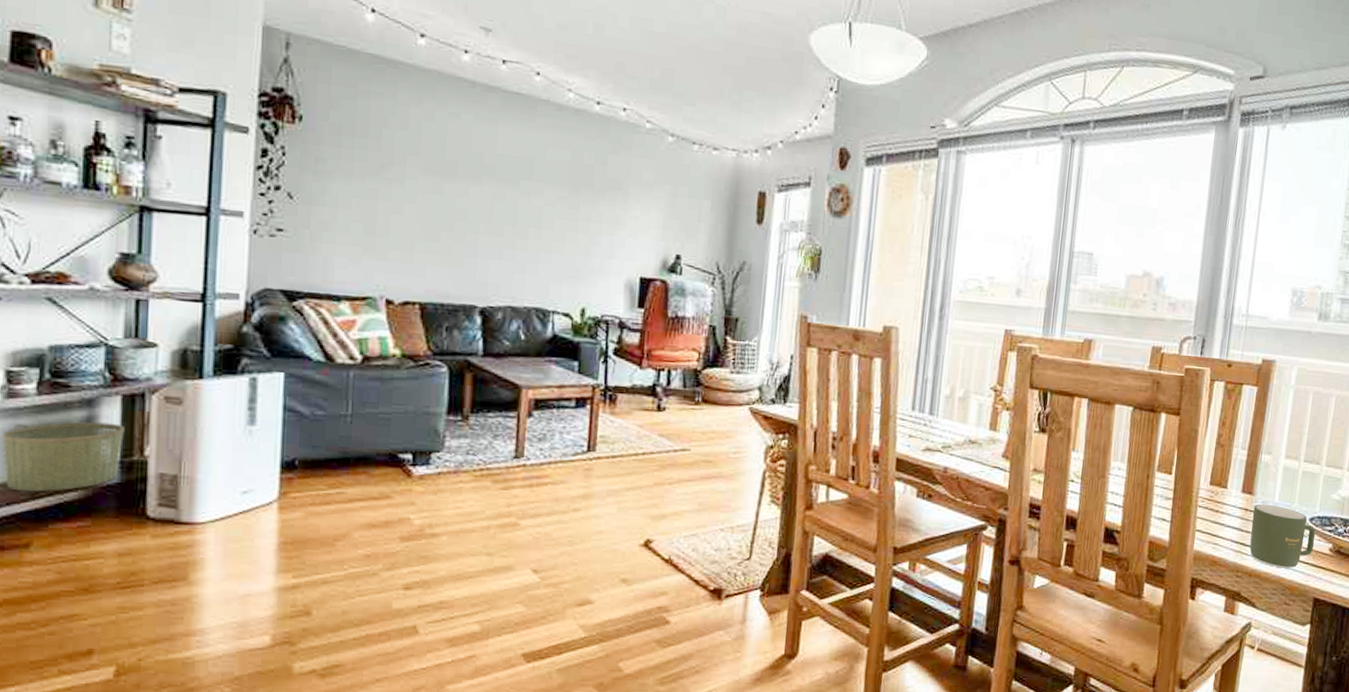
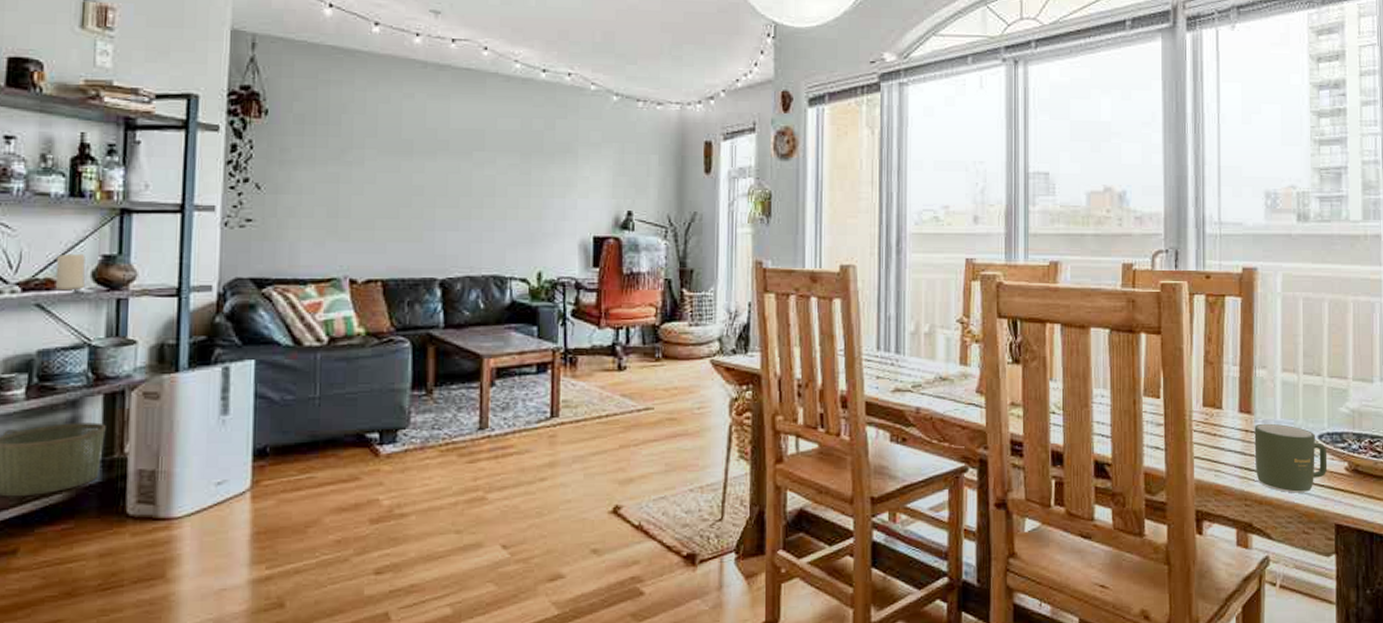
candle: none [68,248,102,287] -> present [55,253,86,291]

